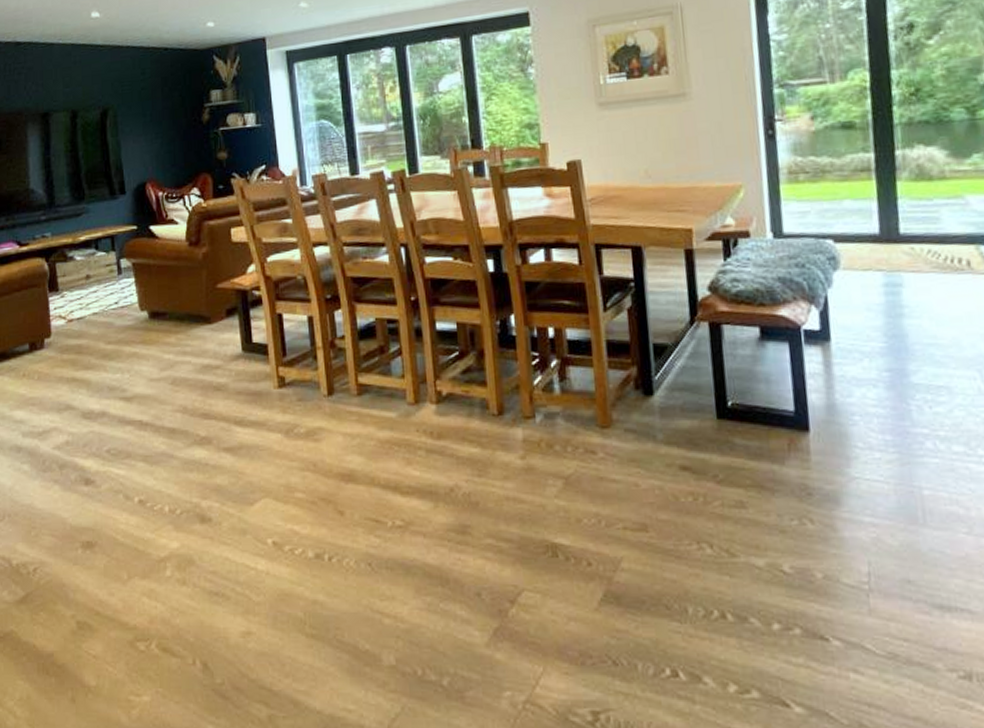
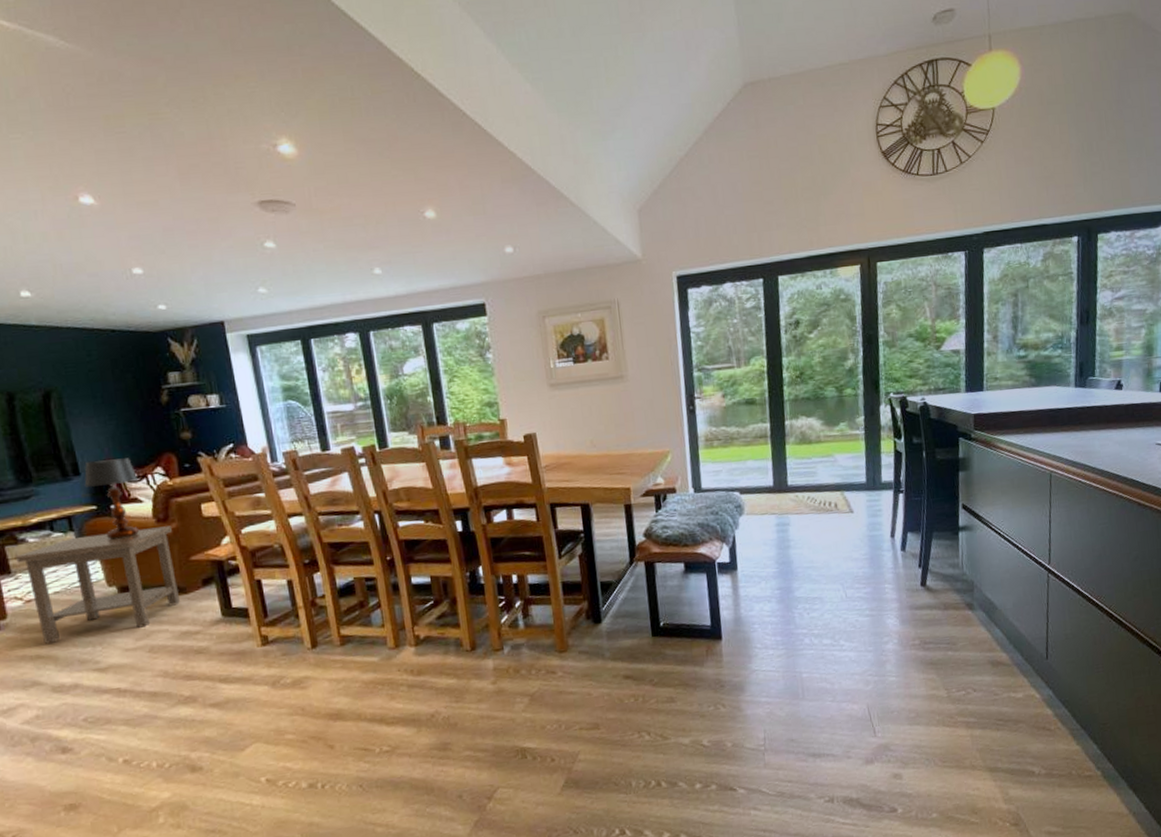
side table: none [64,250,205,366] -> present [16,526,181,644]
table lamp: none [128,177,176,262] -> present [84,458,140,540]

